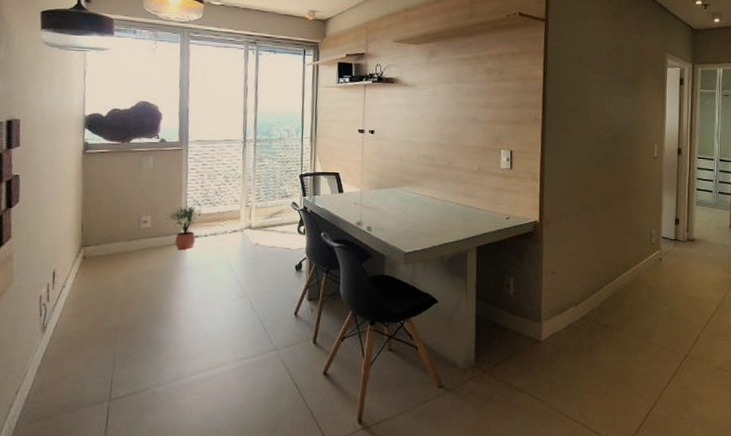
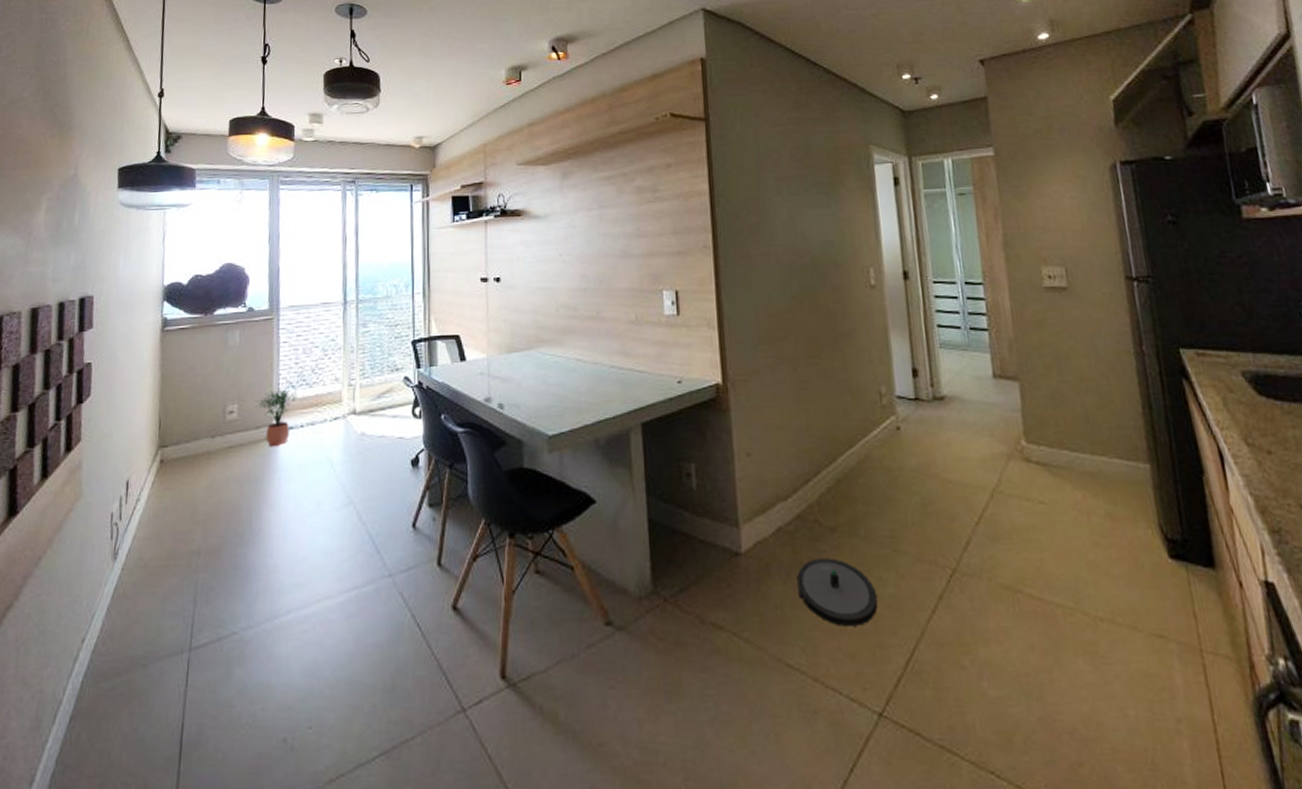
robot vacuum: none [578,346,632,391] -> present [797,558,878,626]

